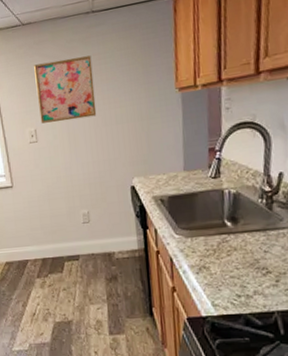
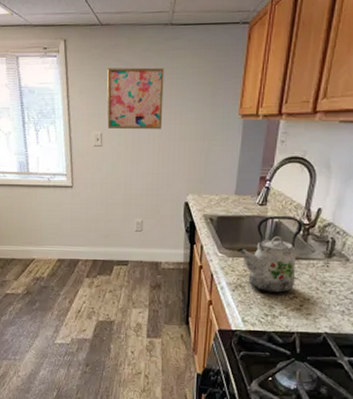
kettle: none [195,185,266,271] -> present [237,216,303,293]

